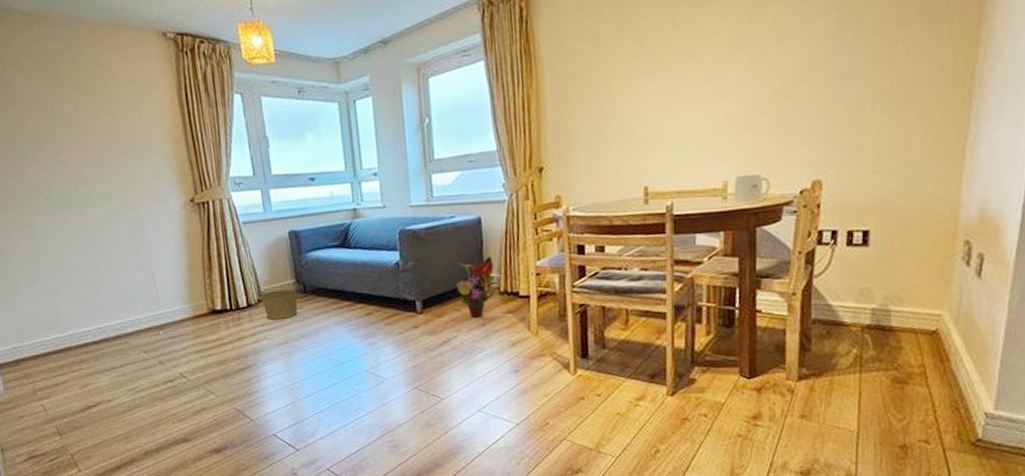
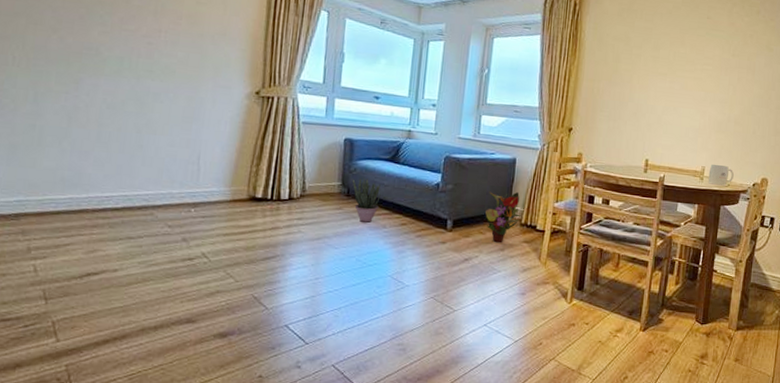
basket: present [260,289,298,320] -> none [304,187,341,217]
potted plant: none [305,270,340,318] -> present [352,177,381,223]

